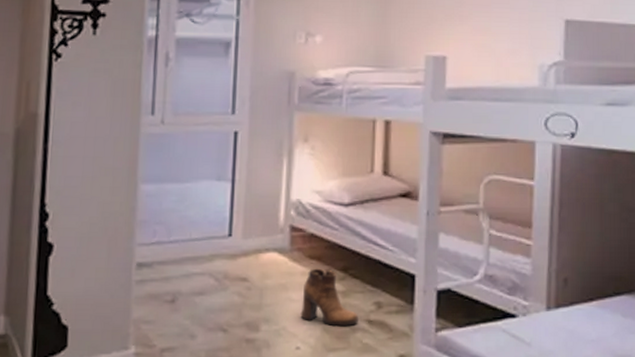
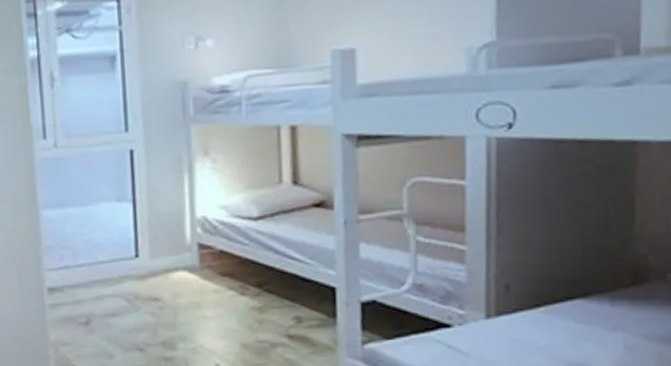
boot: present [300,268,360,327] -> none [216,285,279,343]

